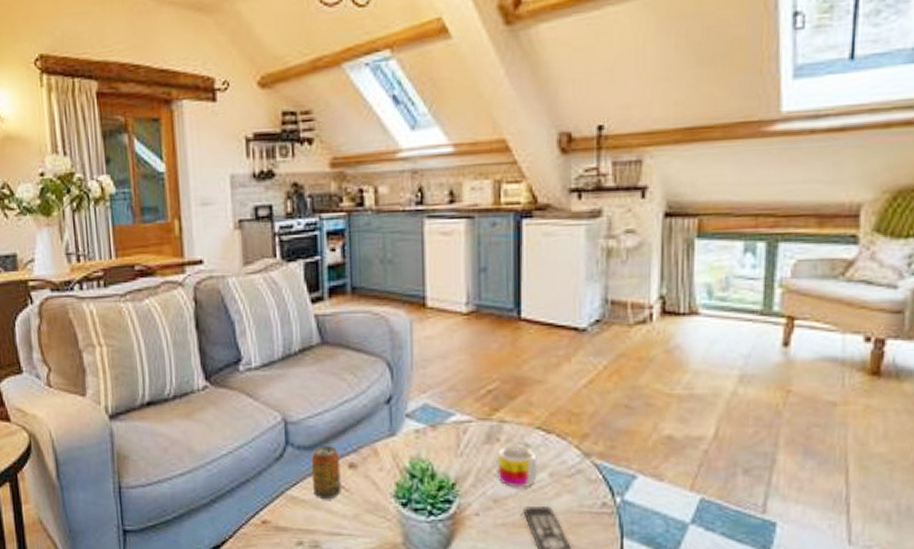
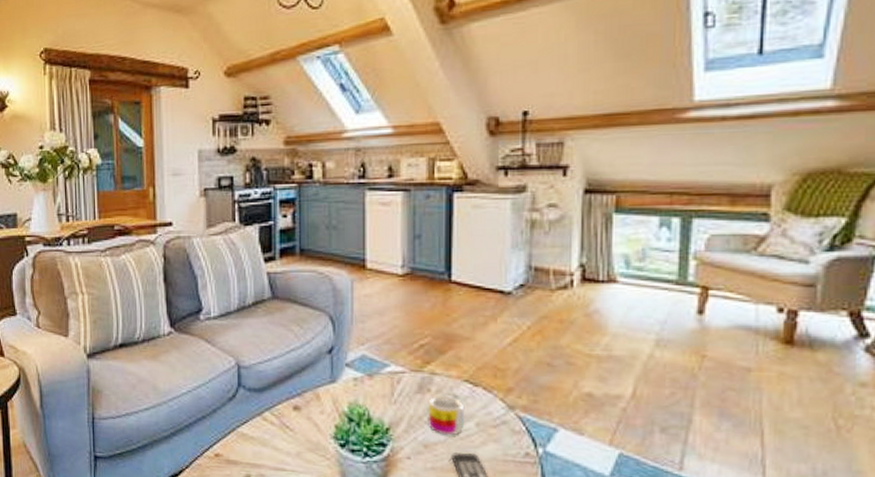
beverage can: present [311,445,341,500] -> none [260,388,286,438]

